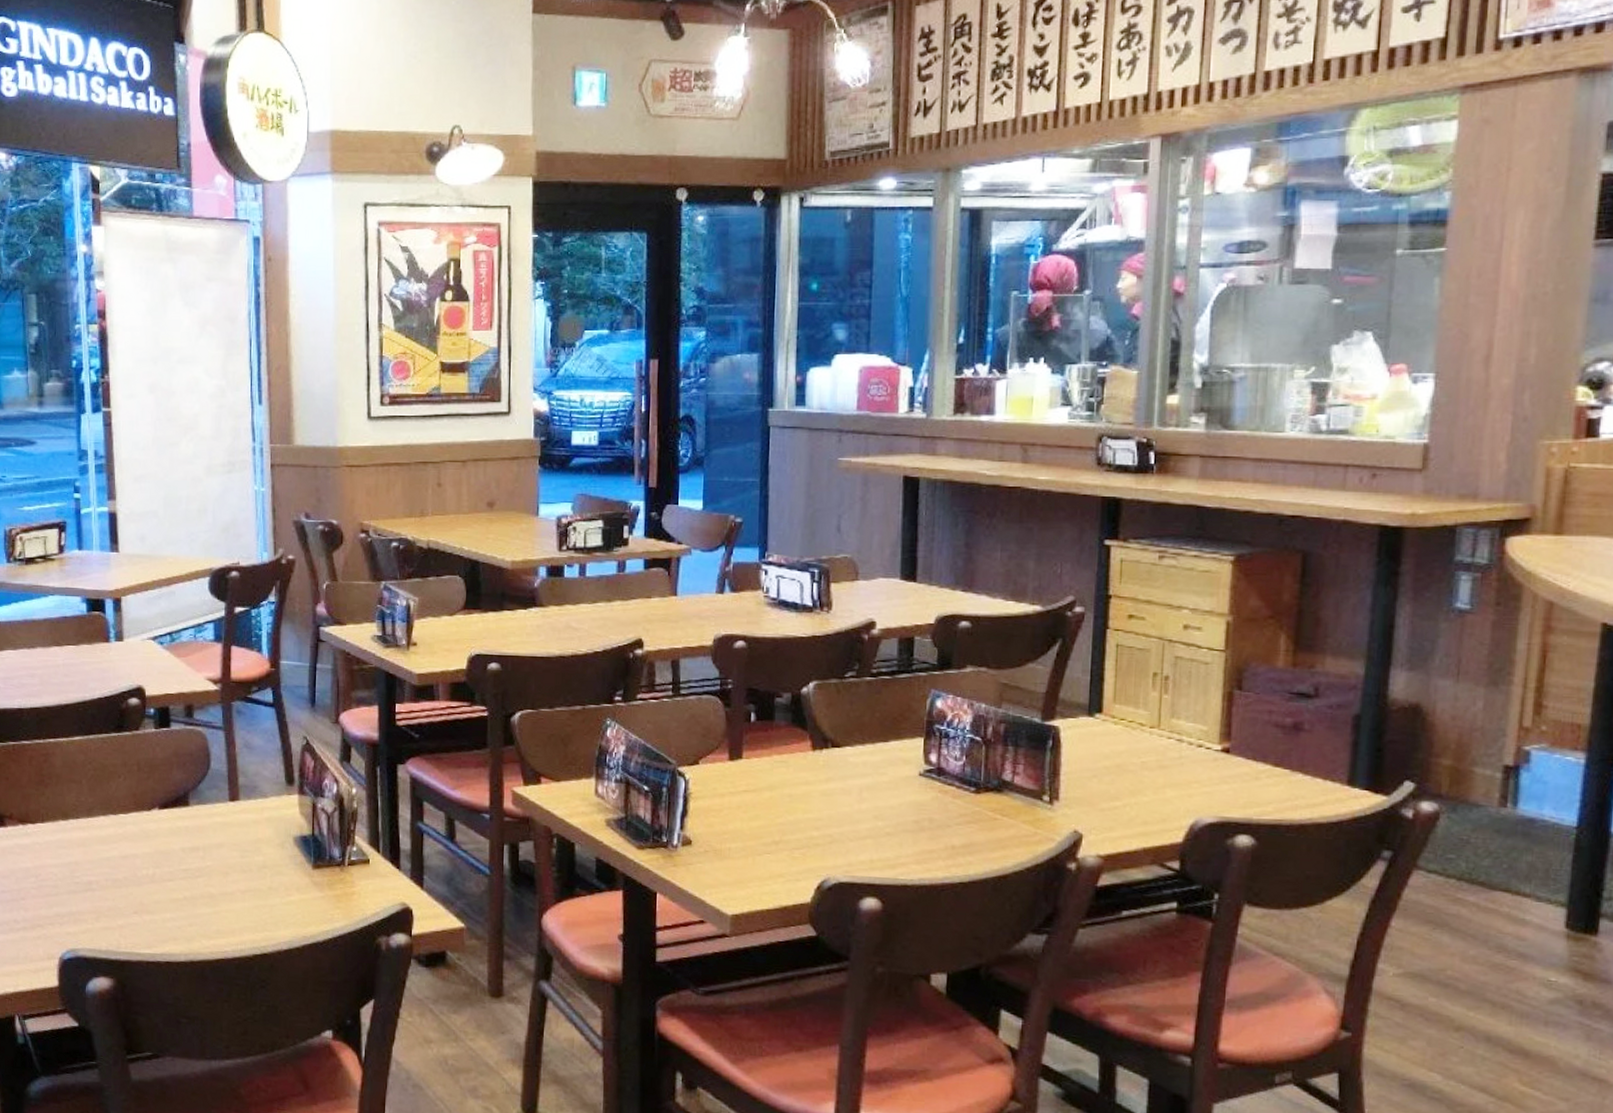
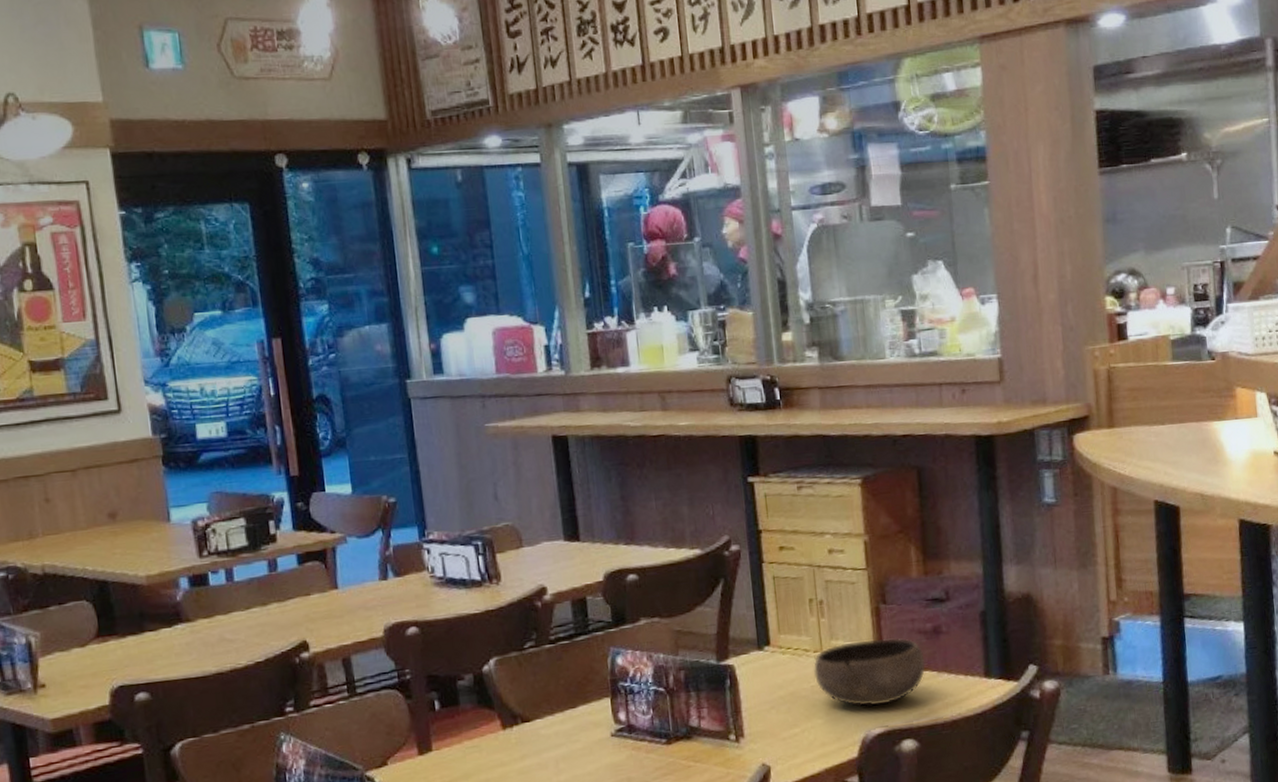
bowl: none [1147,724,1278,795] -> present [813,638,926,706]

